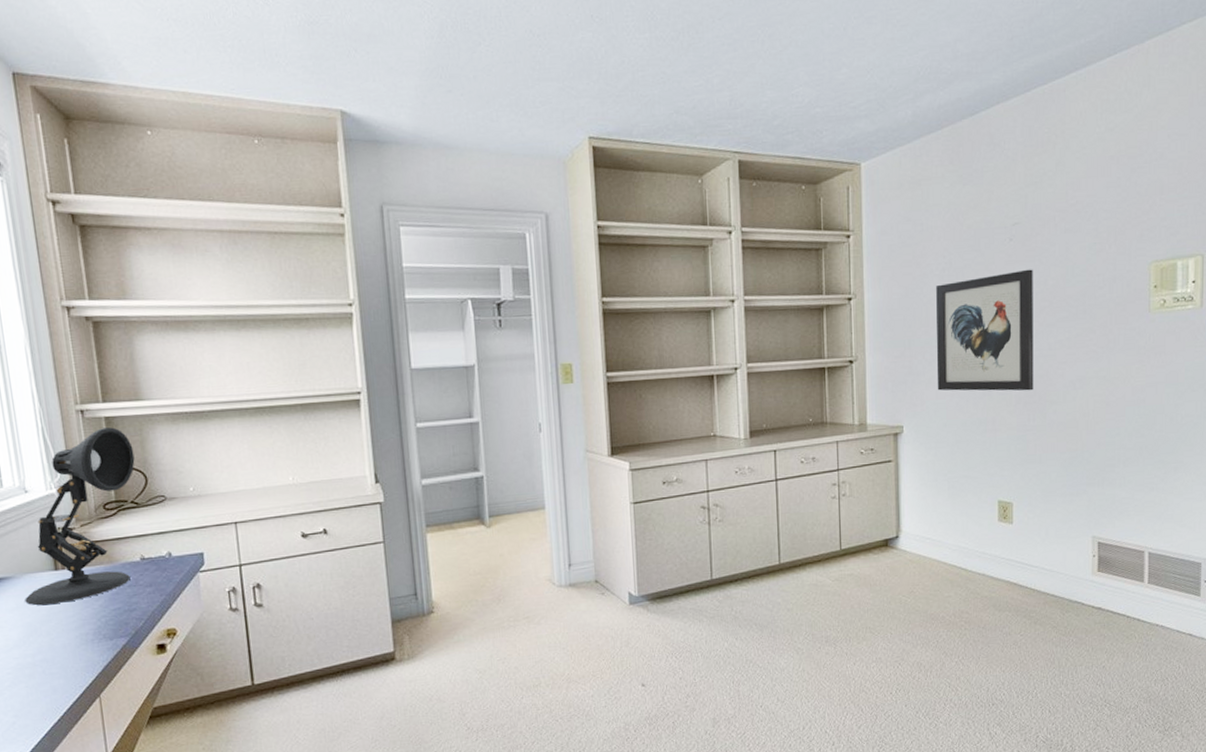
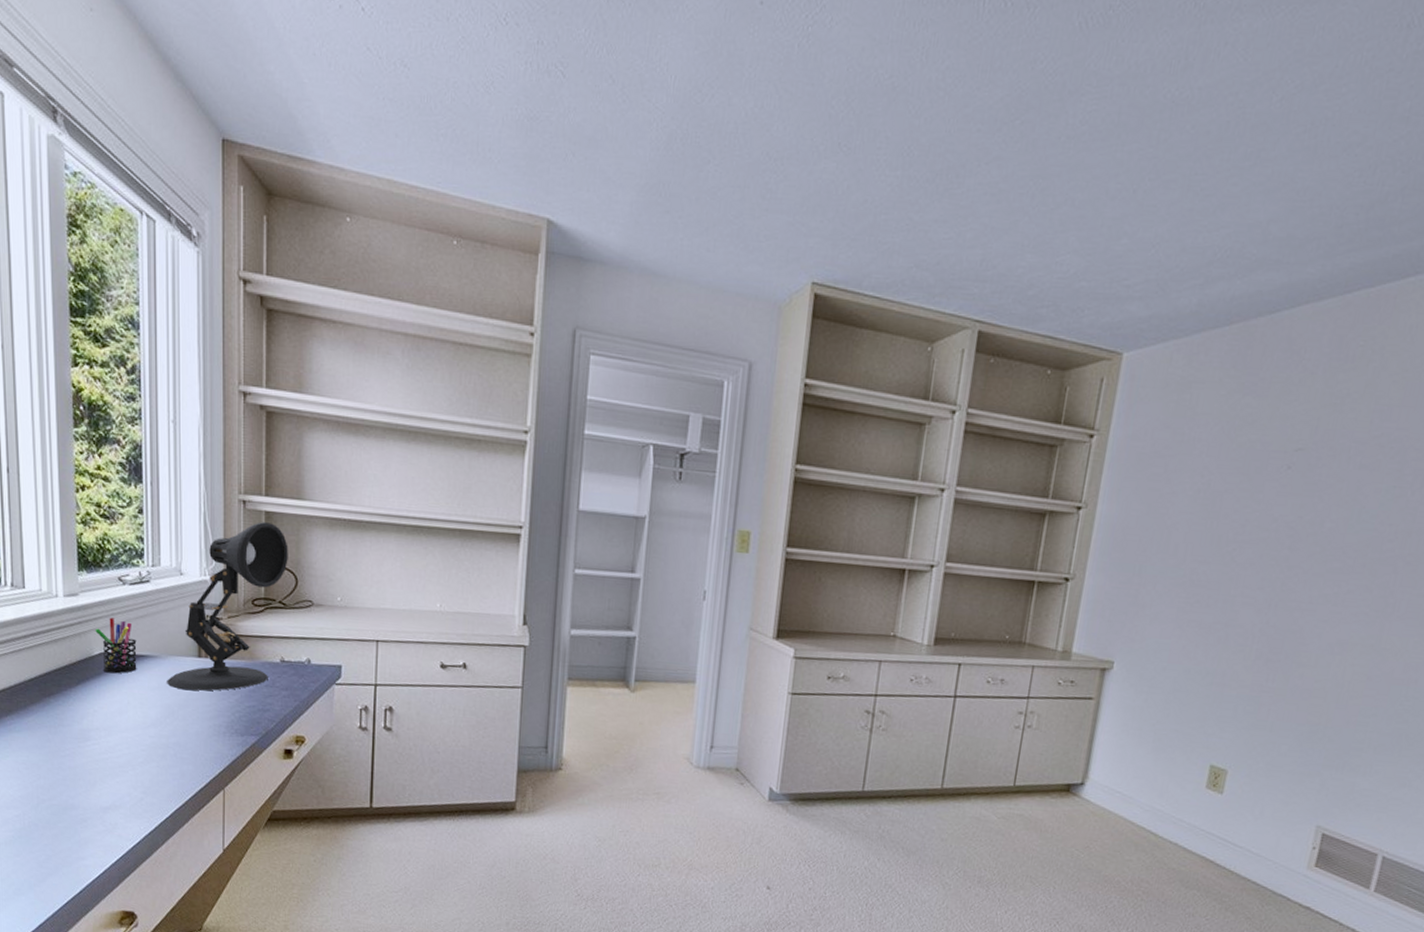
wall art: present [936,269,1034,391] -> none [1163,505,1310,647]

